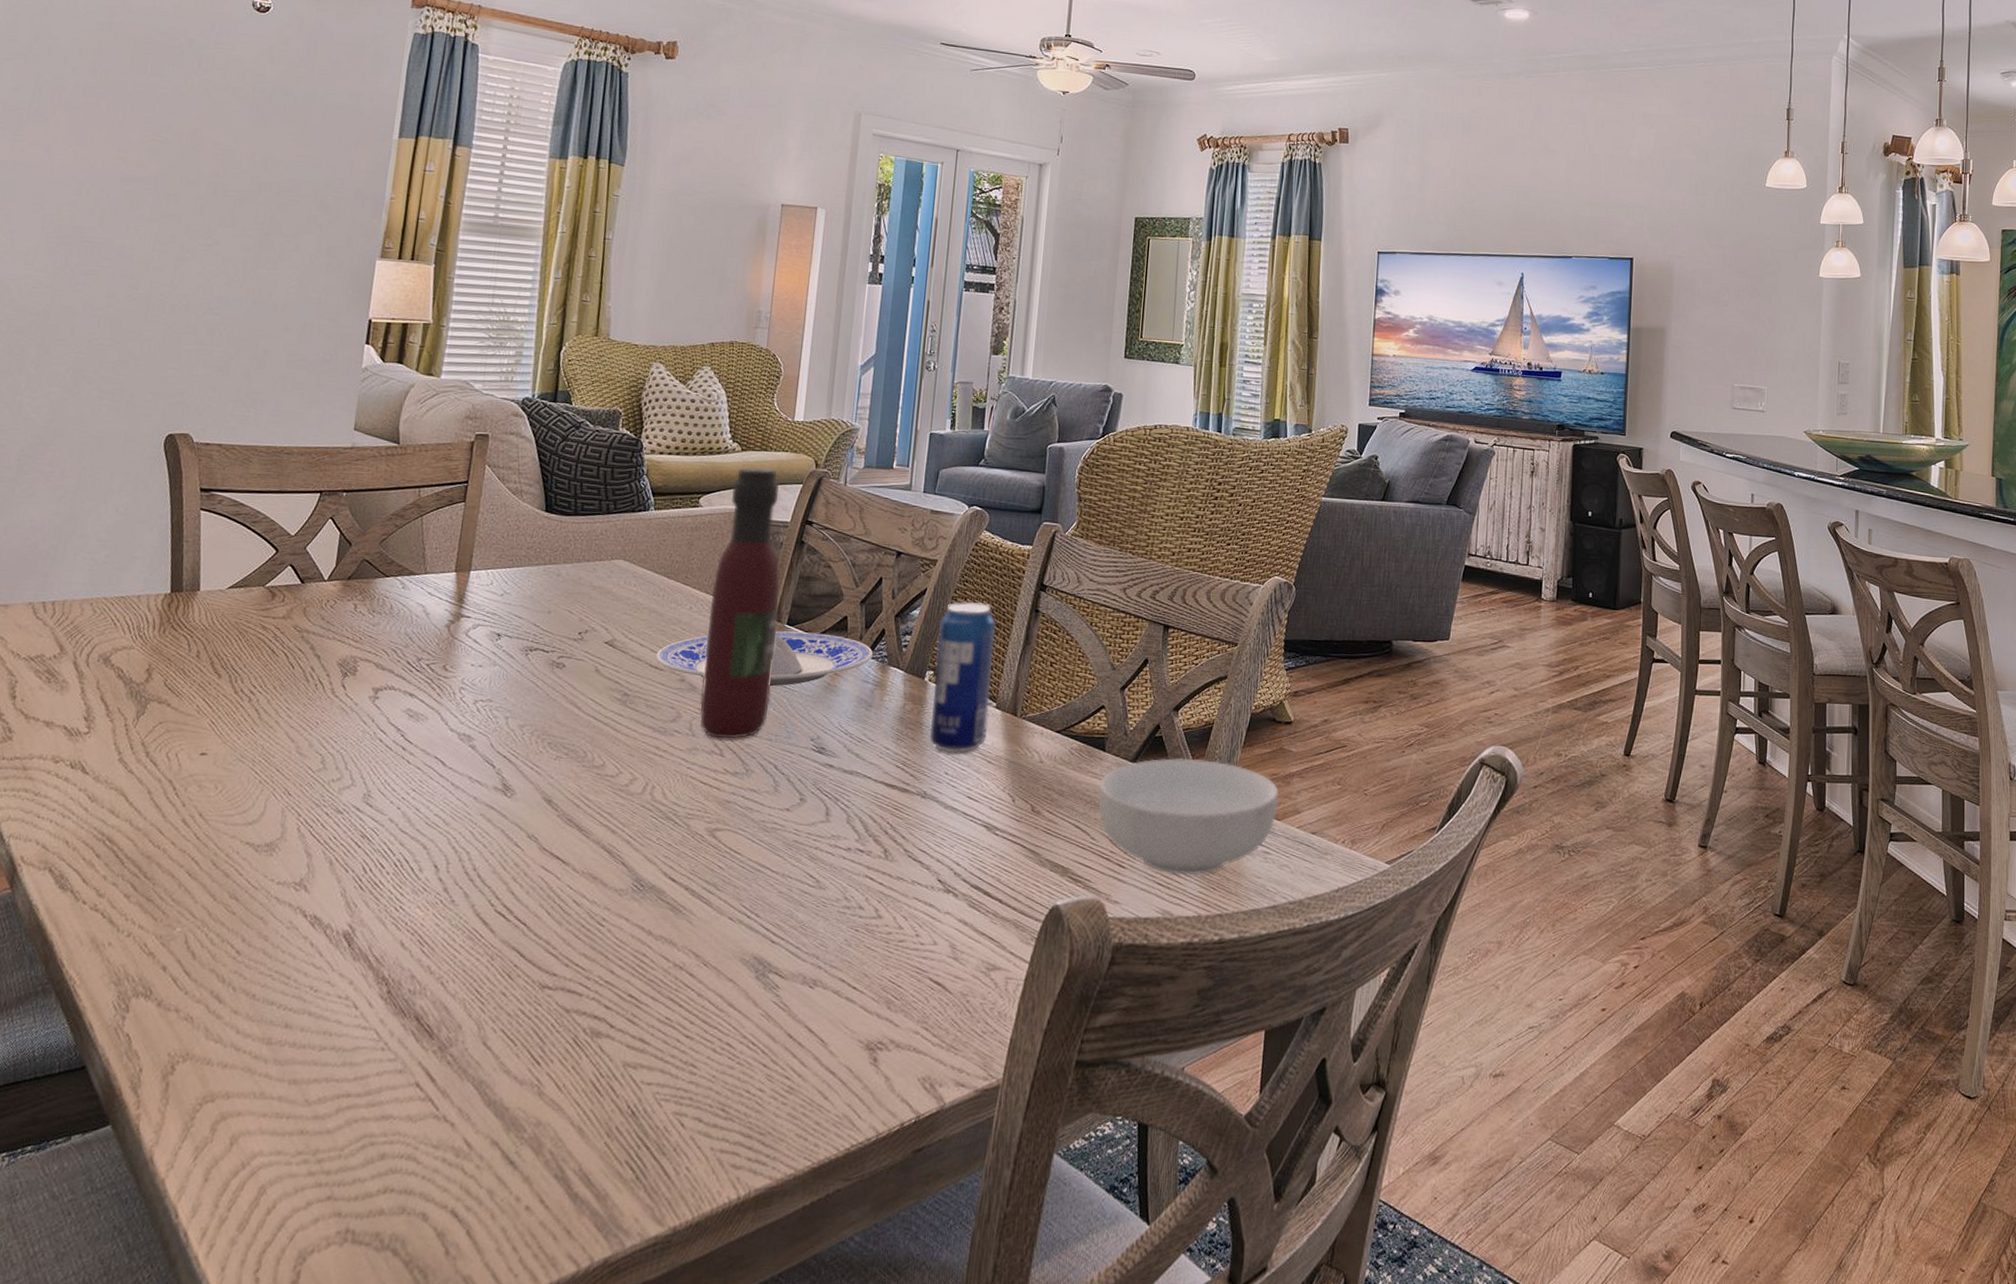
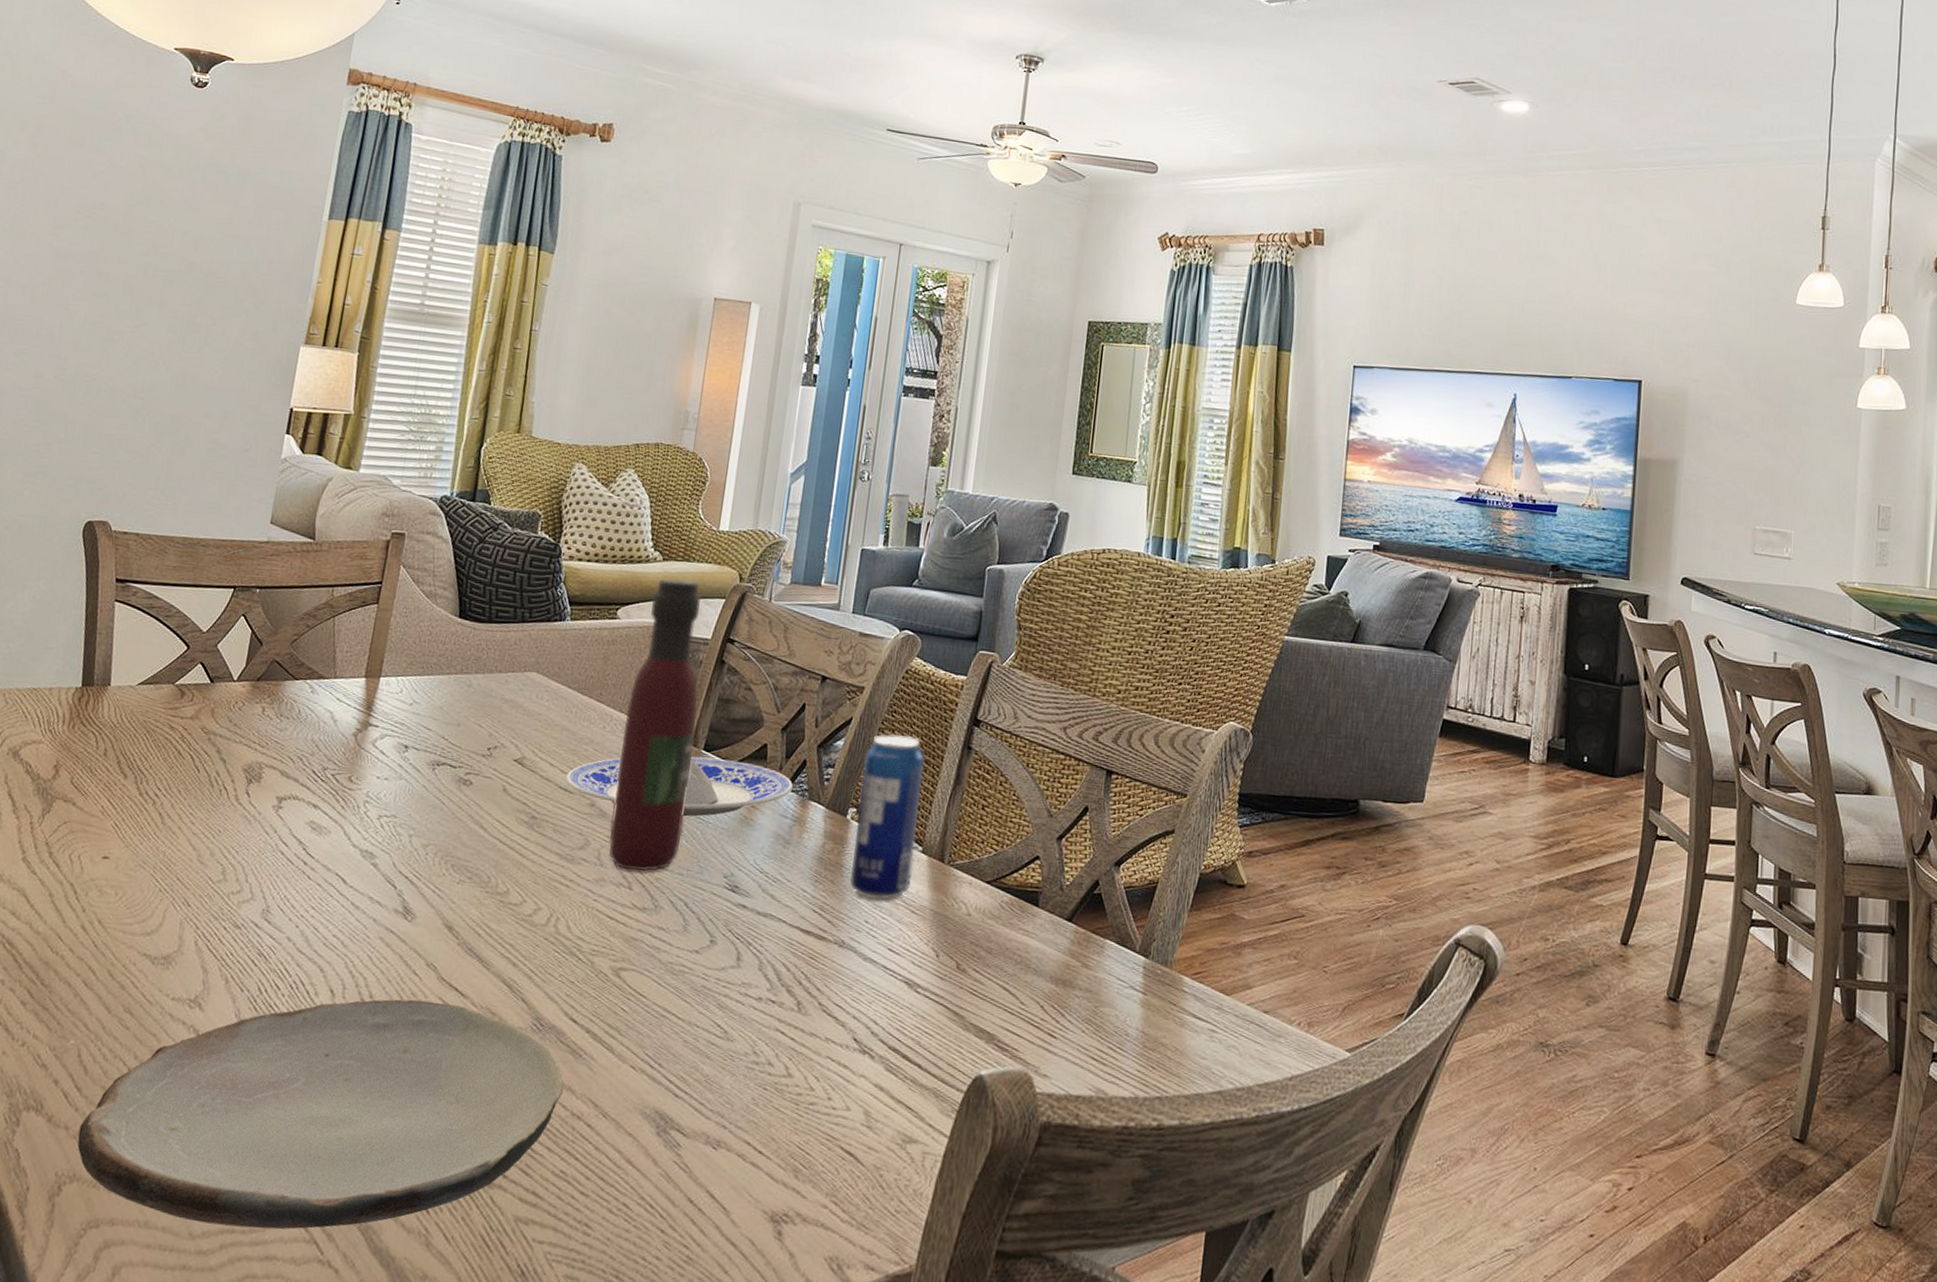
plate: none [189,869,666,1091] -> present [77,999,564,1230]
cereal bowl: present [1098,758,1280,875] -> none [1029,918,1229,1051]

